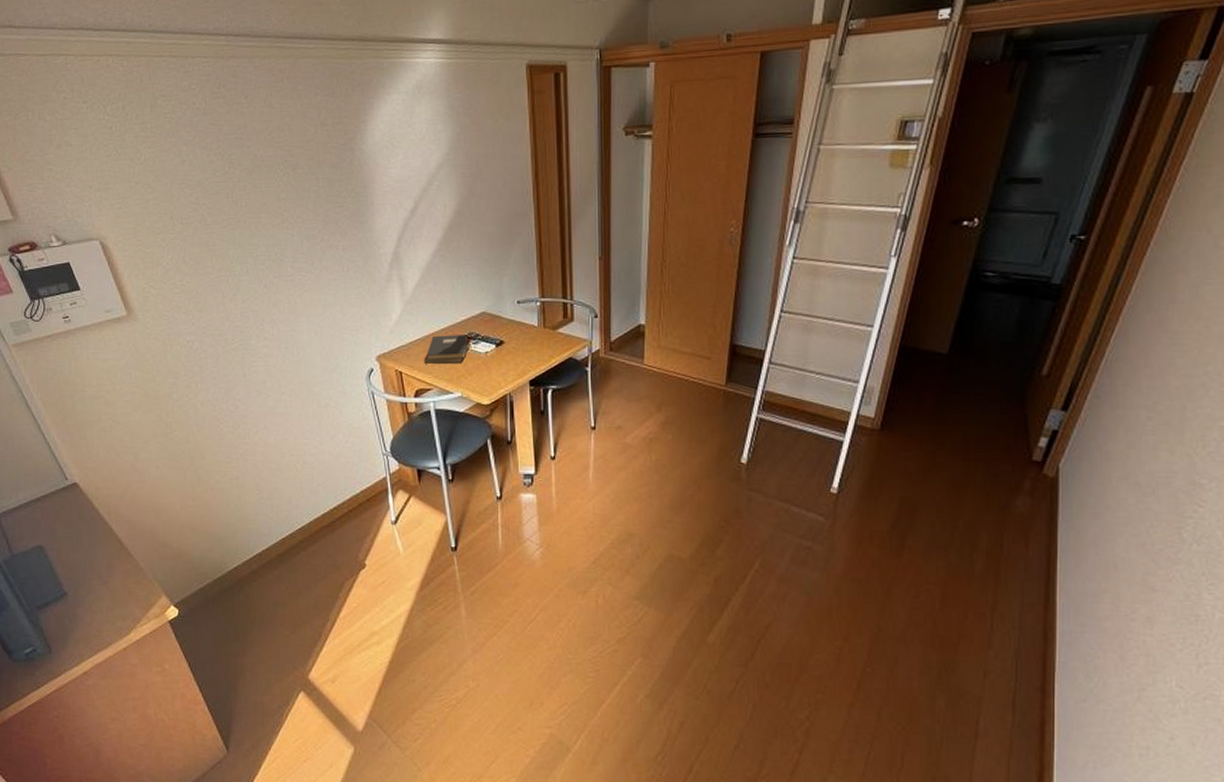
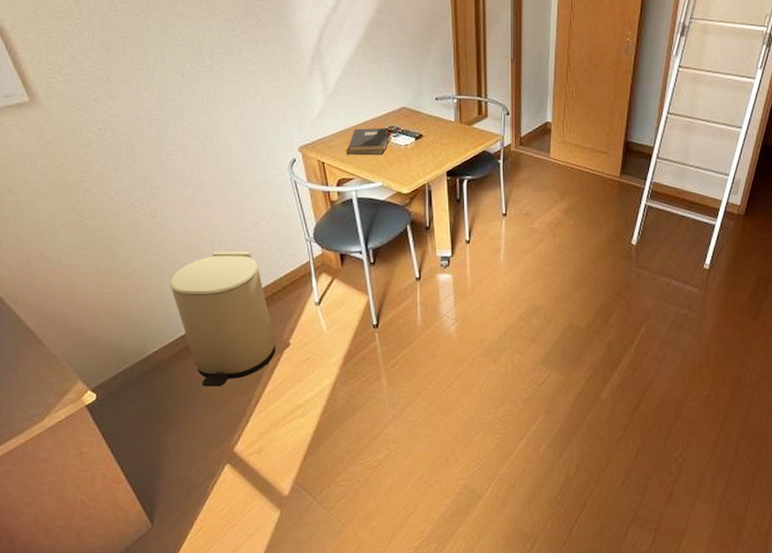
pedal bin: none [249,464,352,608] -> present [169,251,276,387]

